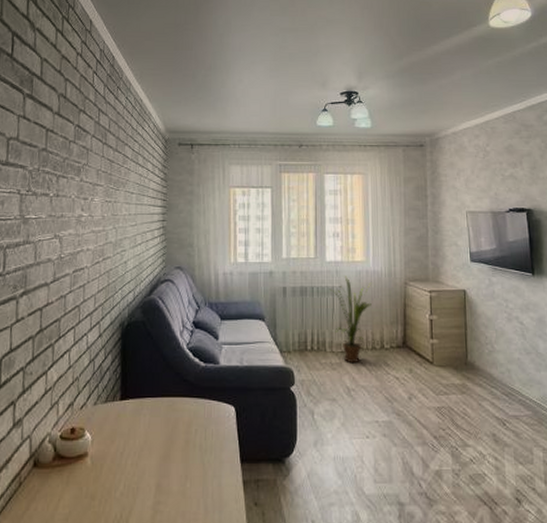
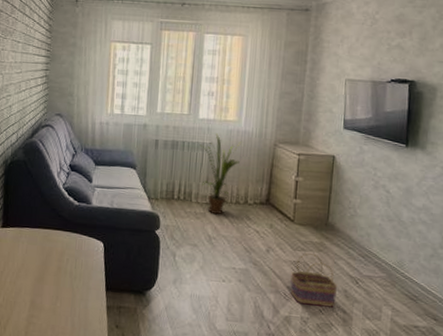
basket: none [437,397,486,456] -> present [290,253,338,308]

